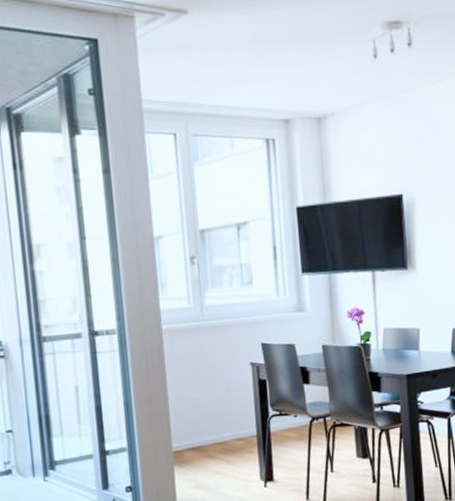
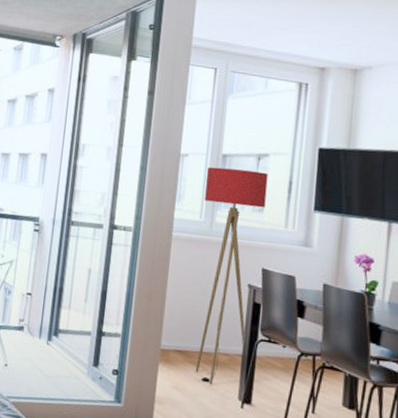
floor lamp: none [187,242,258,474] -> present [195,167,268,385]

